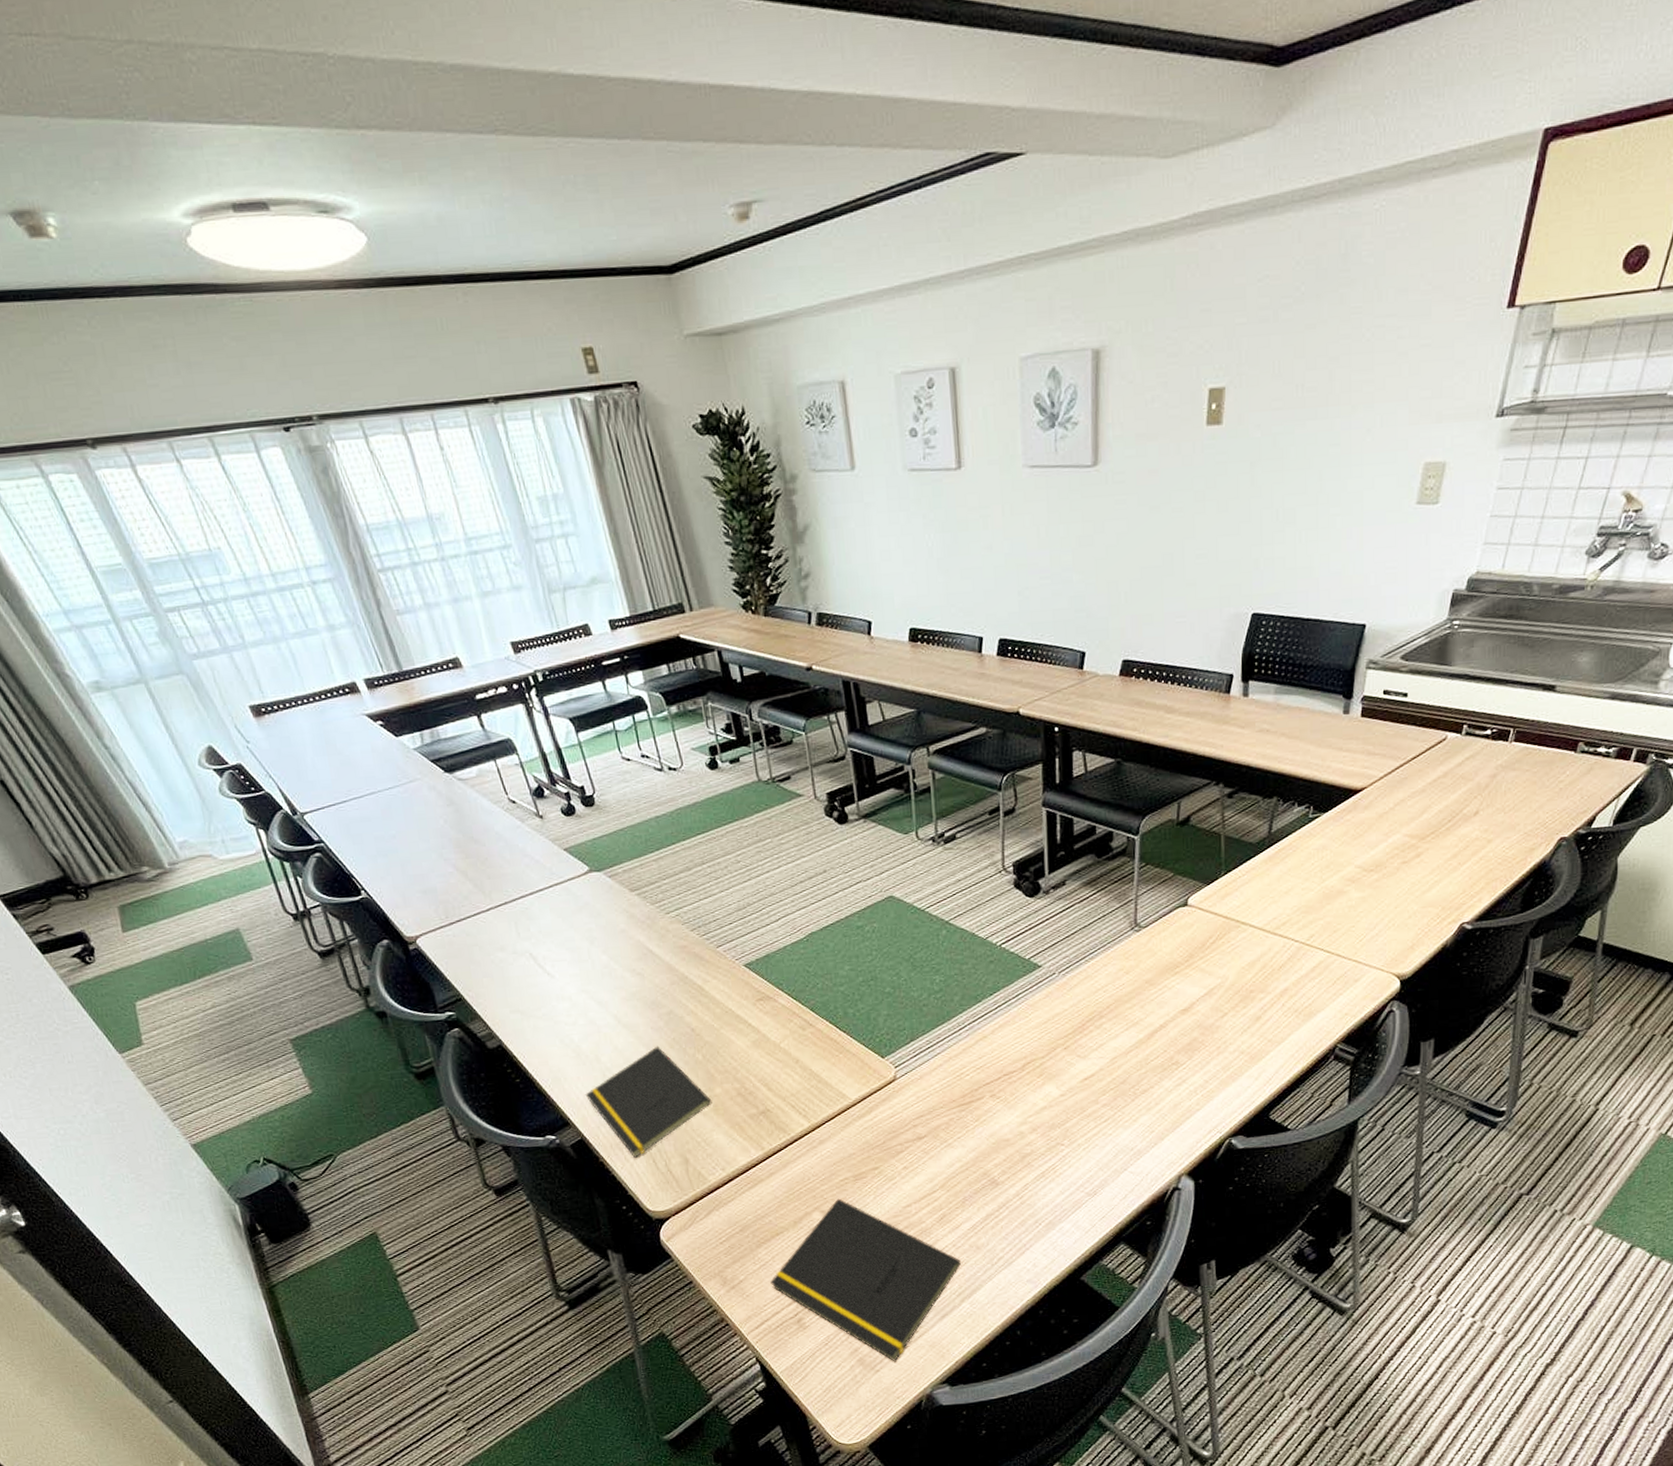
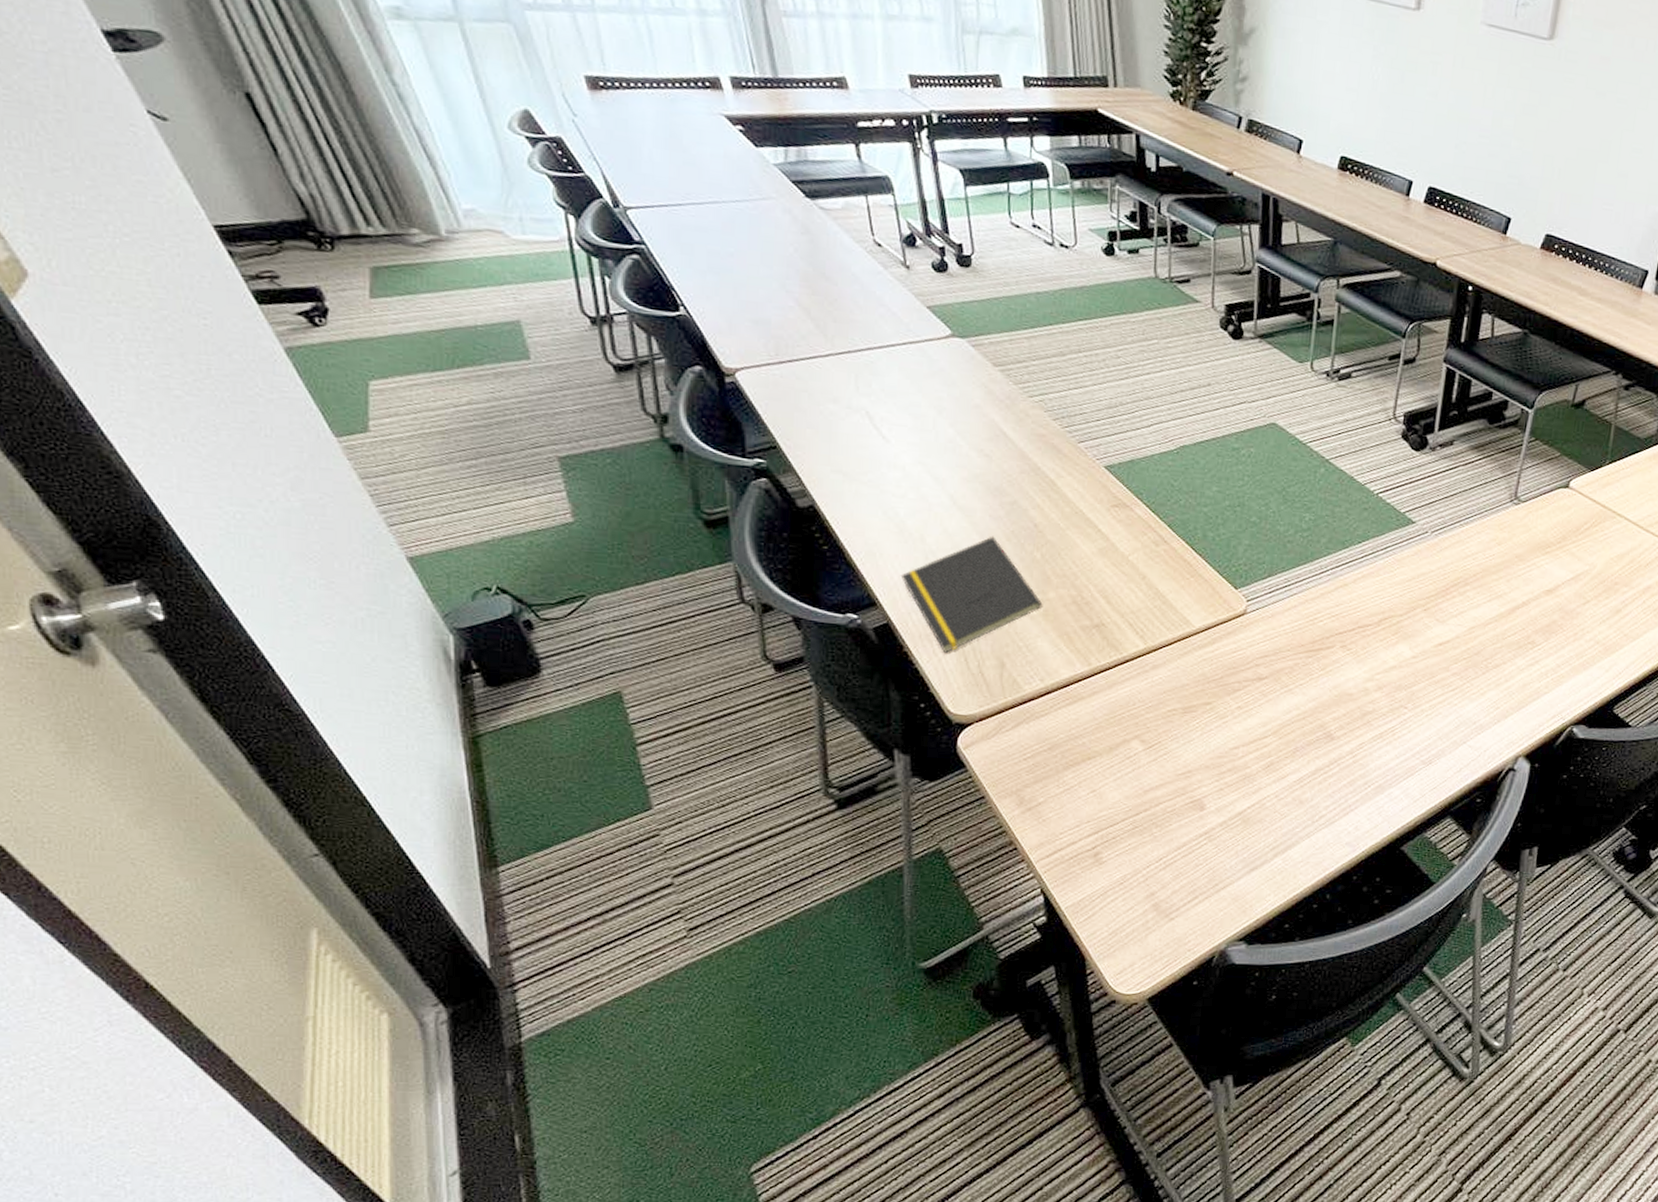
notepad: present [770,1198,961,1362] -> none [1072,729,1281,912]

